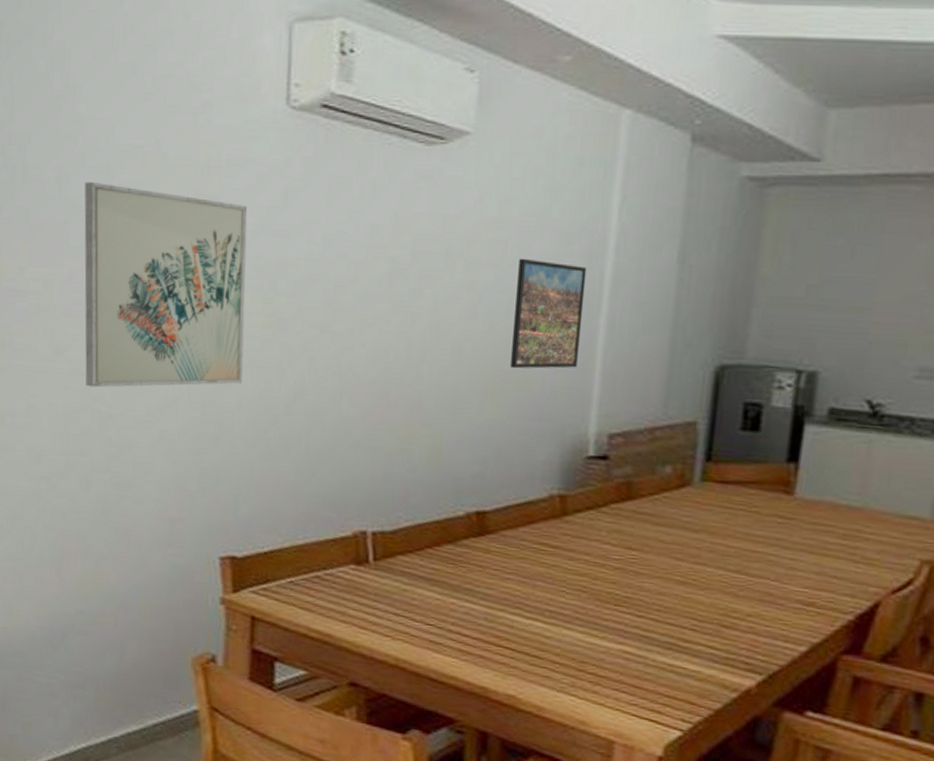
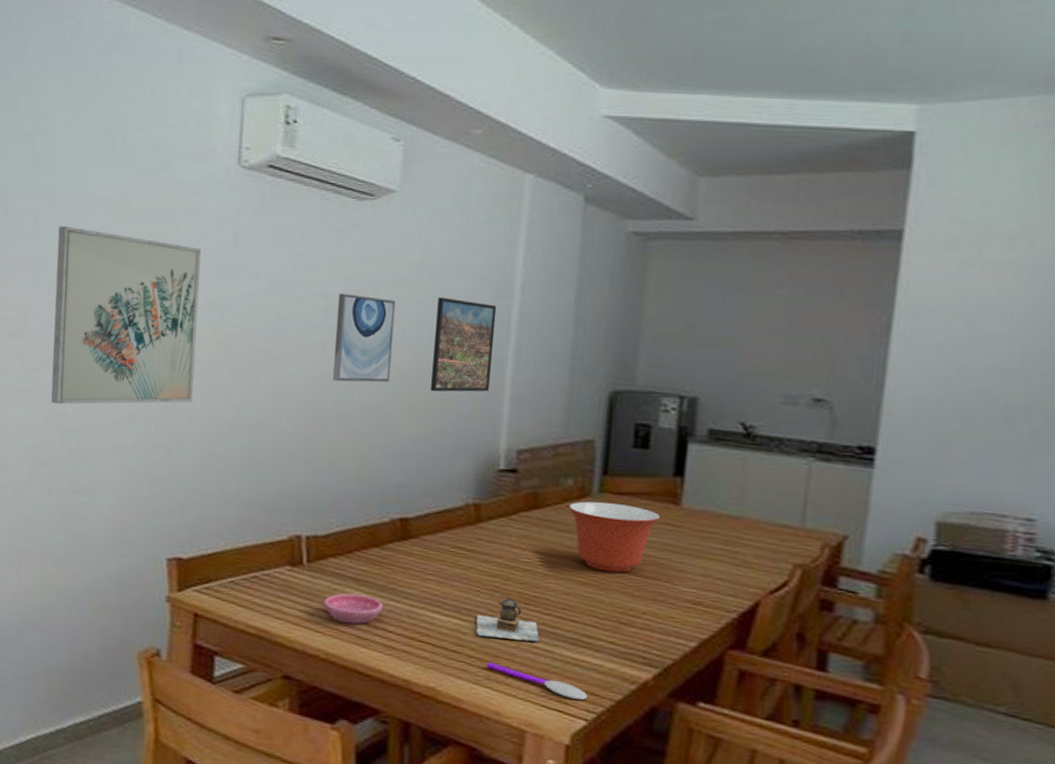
saucer: none [392,594,458,628] -> present [323,593,384,624]
wall art: none [398,255,471,359] -> present [332,293,396,383]
teapot: none [560,598,631,647] -> present [476,597,539,642]
spoon: none [572,669,684,709] -> present [486,662,588,700]
mixing bowl: none [666,491,771,571] -> present [568,501,661,573]

